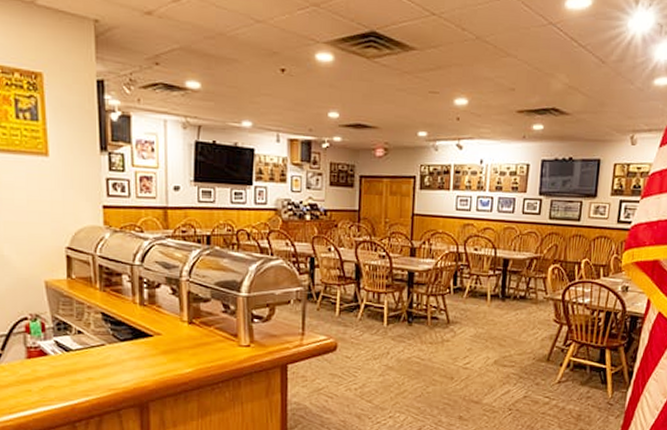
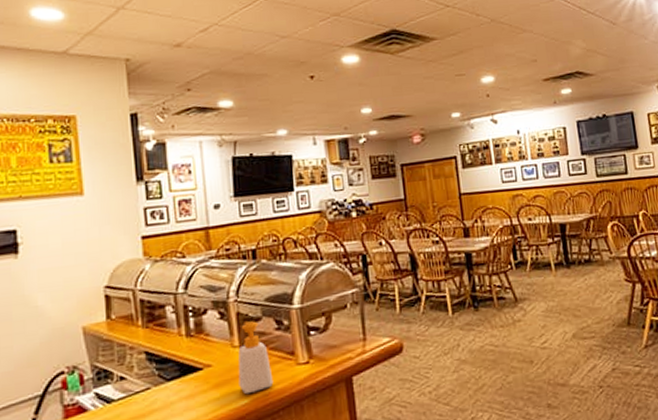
soap bottle: none [185,300,216,365] -> present [238,320,274,395]

